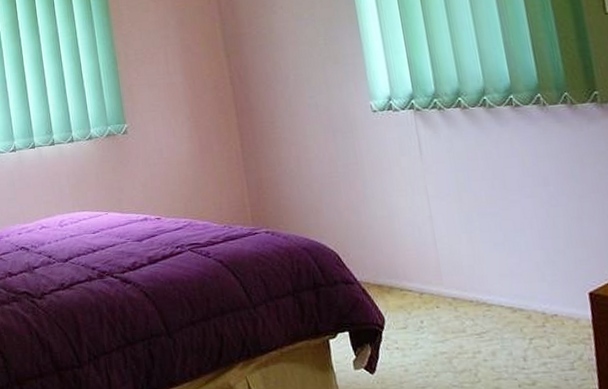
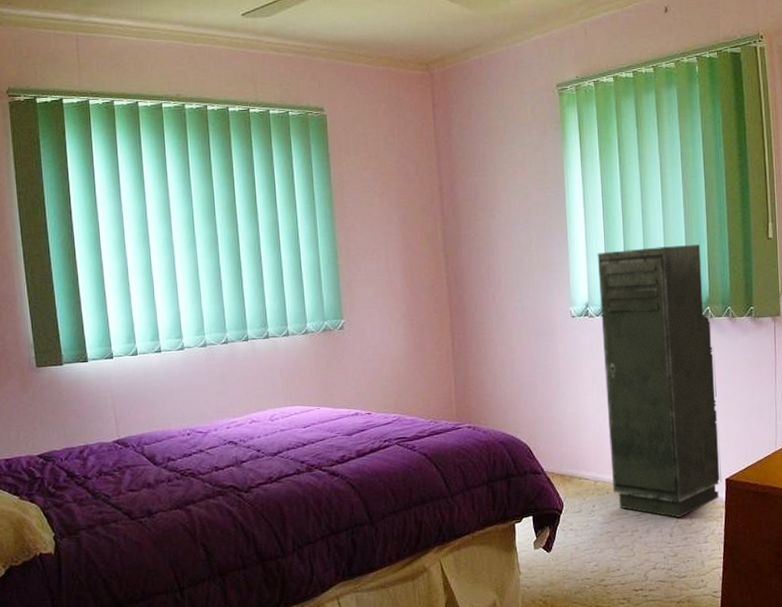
storage cabinet: none [395,26,584,338] -> present [597,244,722,518]

